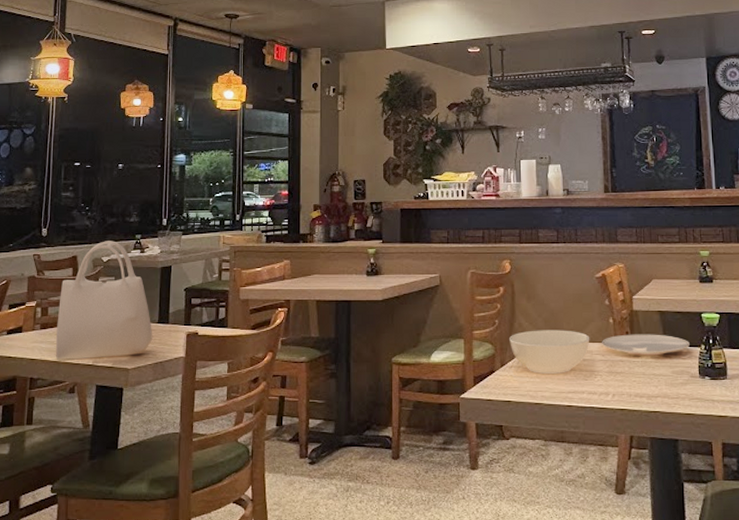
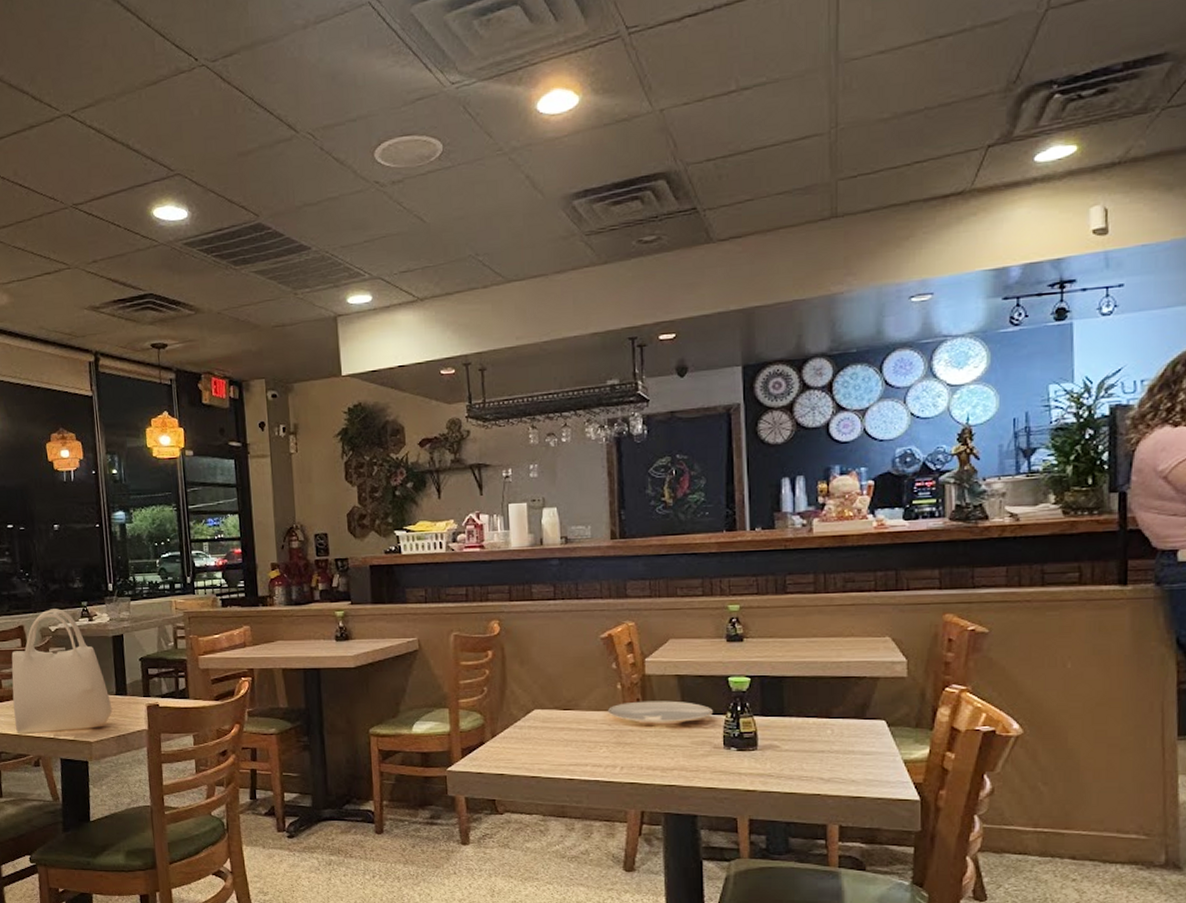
bowl: present [508,330,590,375] -> none [499,697,594,746]

